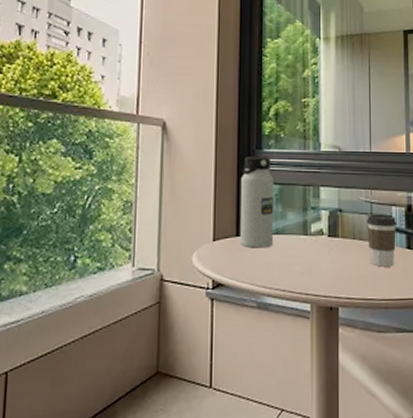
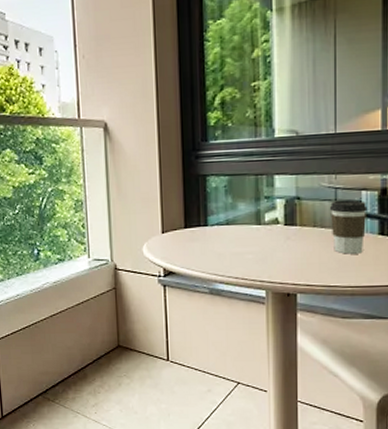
water bottle: present [240,156,274,248] -> none [186,148,224,239]

